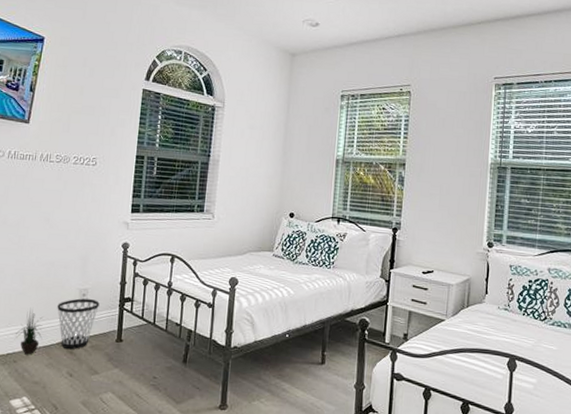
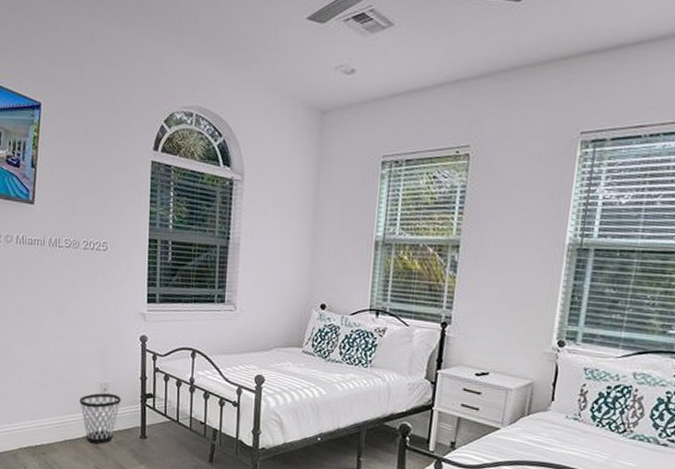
potted plant: present [15,308,43,355] -> none [42,401,68,448]

